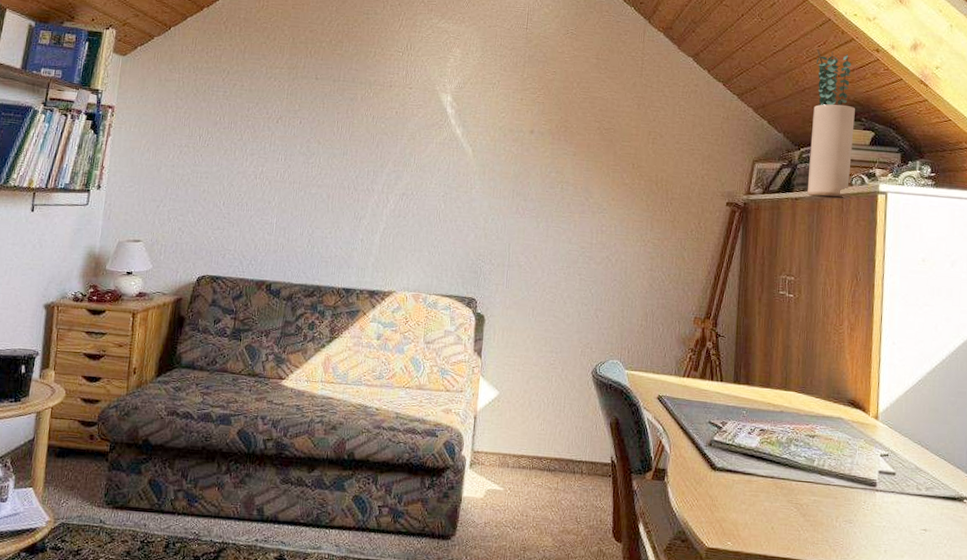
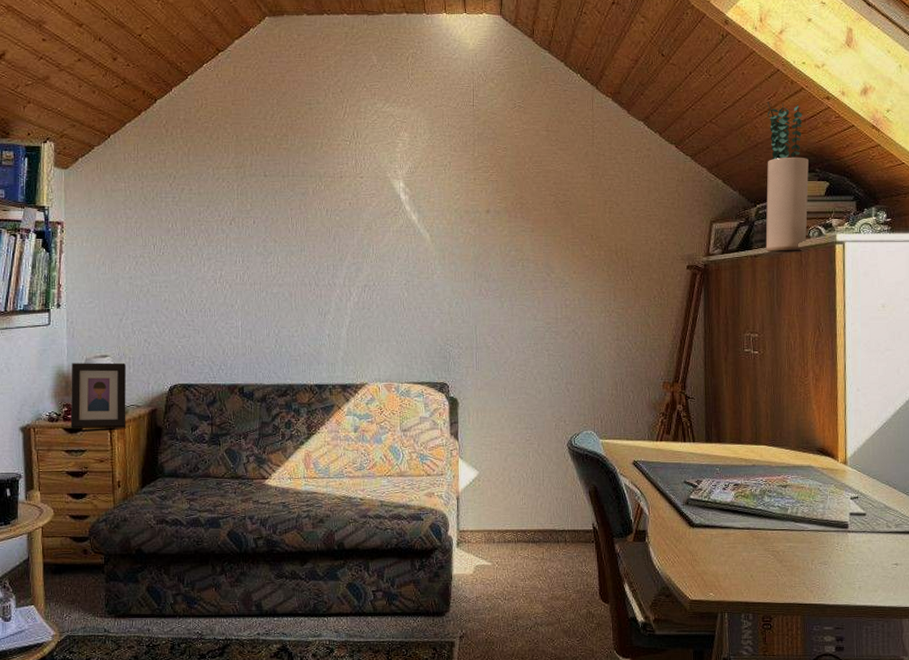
picture frame: none [94,245,158,314] -> present [70,362,127,428]

